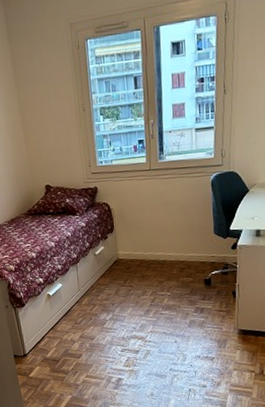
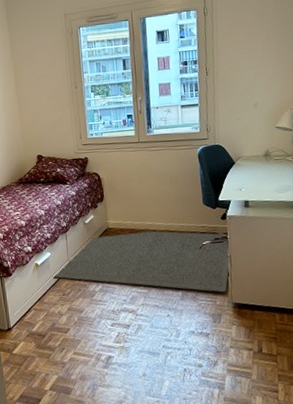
rug: none [64,261,239,320] -> present [52,231,231,293]

